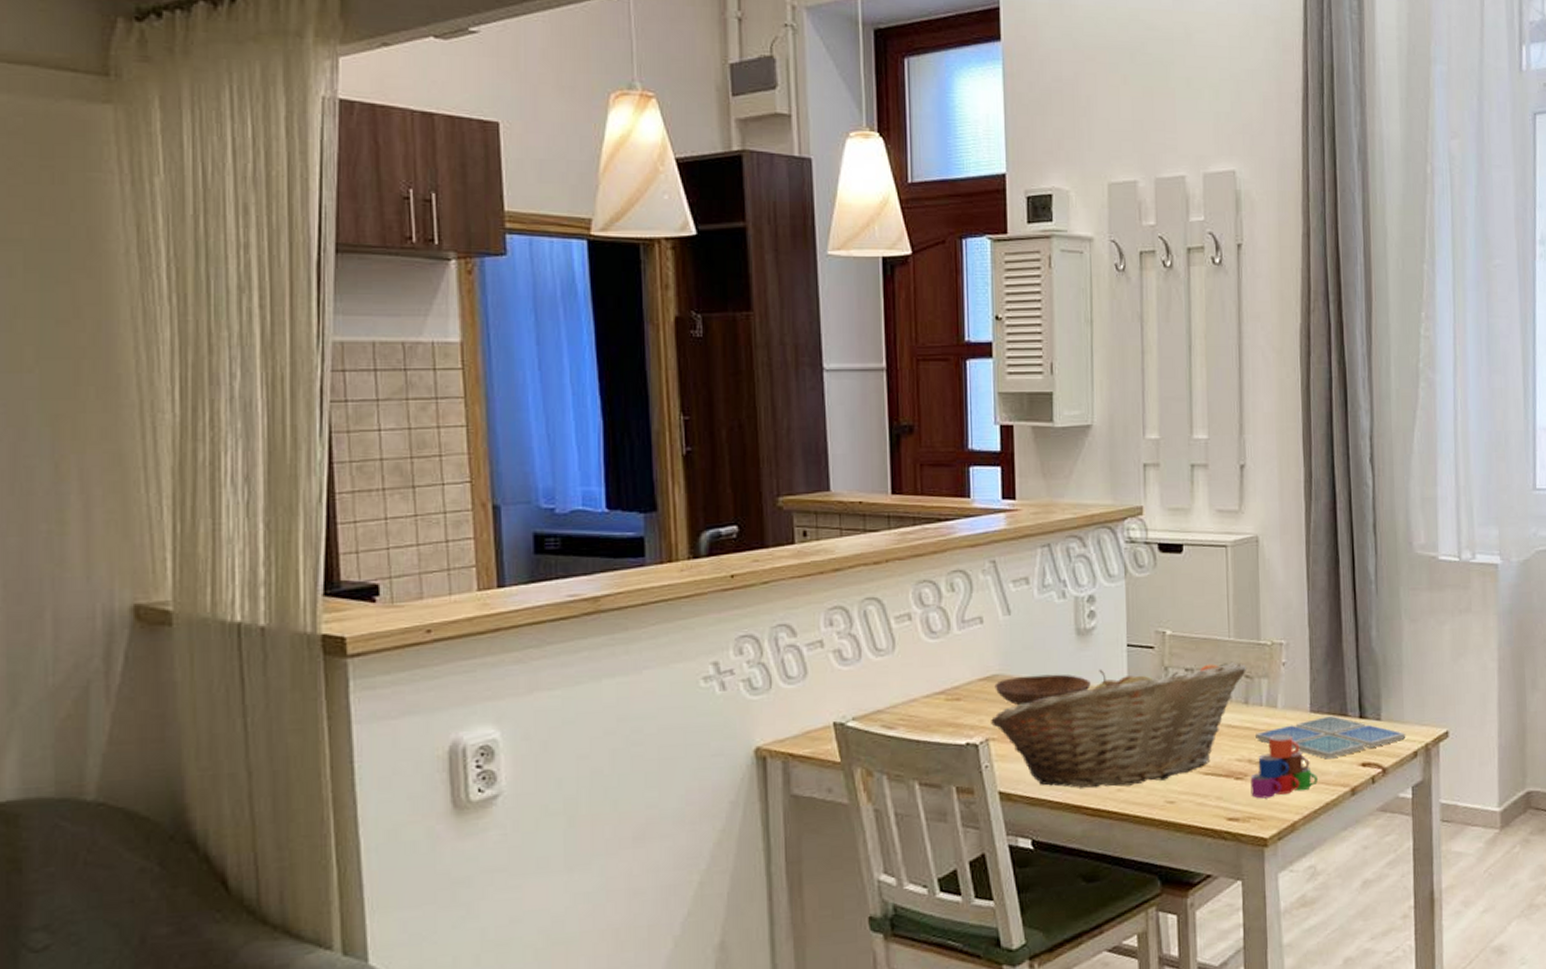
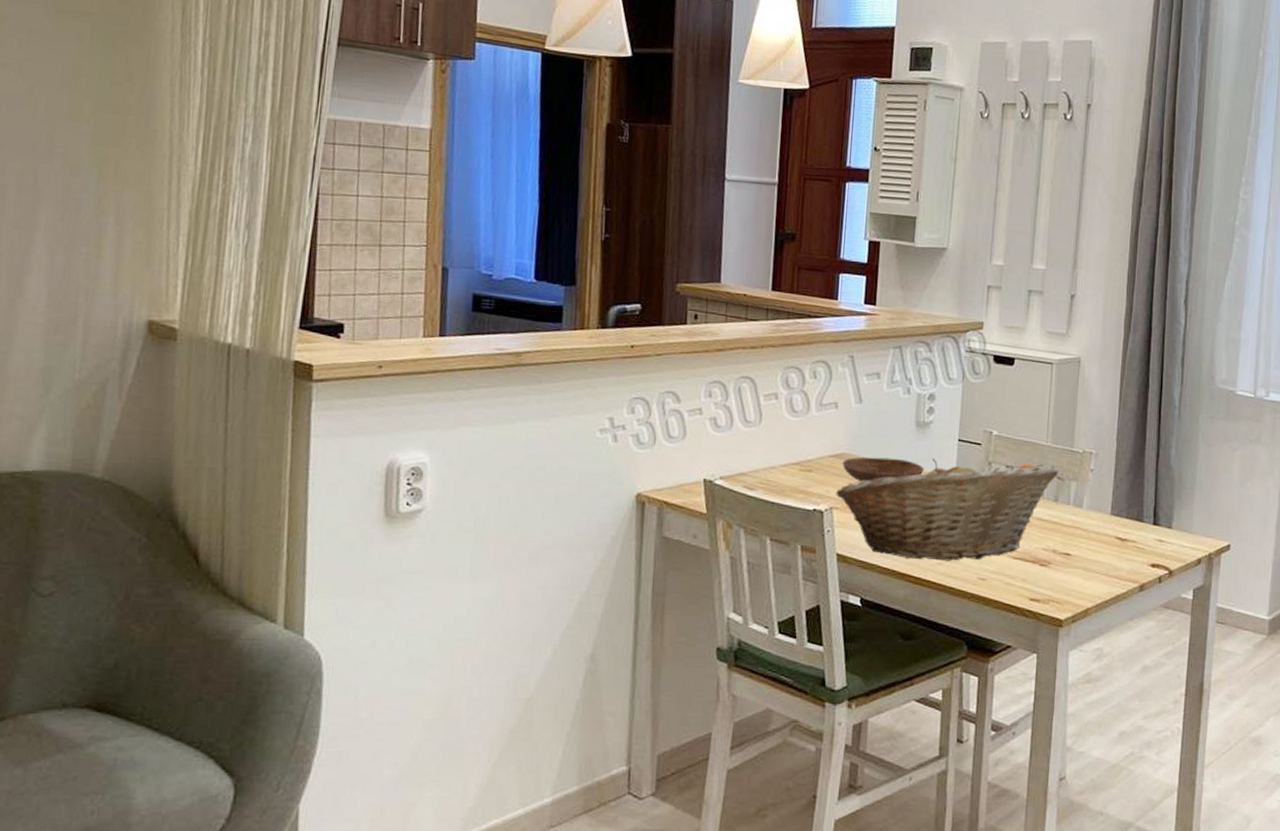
mug: present [1250,734,1318,799] -> none [1052,531,1112,585]
drink coaster: present [1255,715,1406,759] -> none [1061,519,1193,557]

